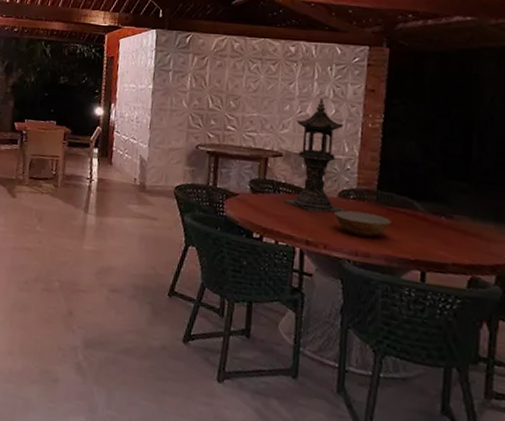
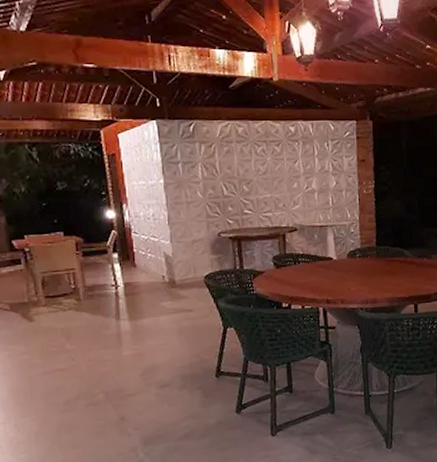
lantern: present [285,98,346,213] -> none [305,172,354,275]
bowl: present [334,210,391,238] -> none [346,266,390,287]

